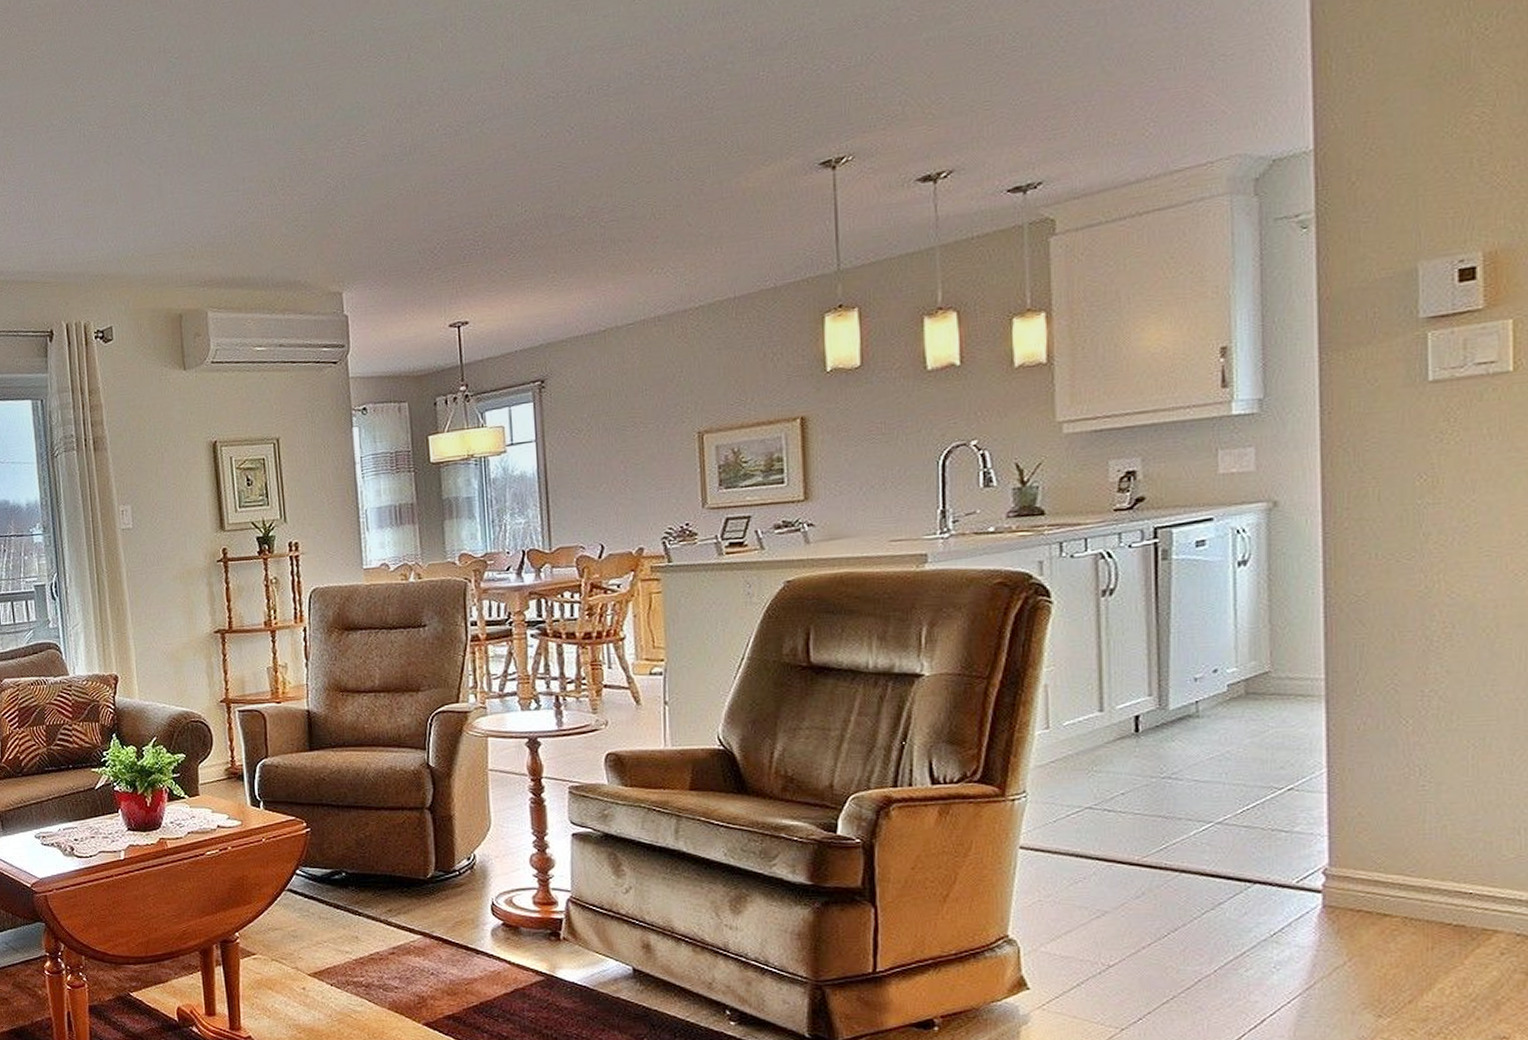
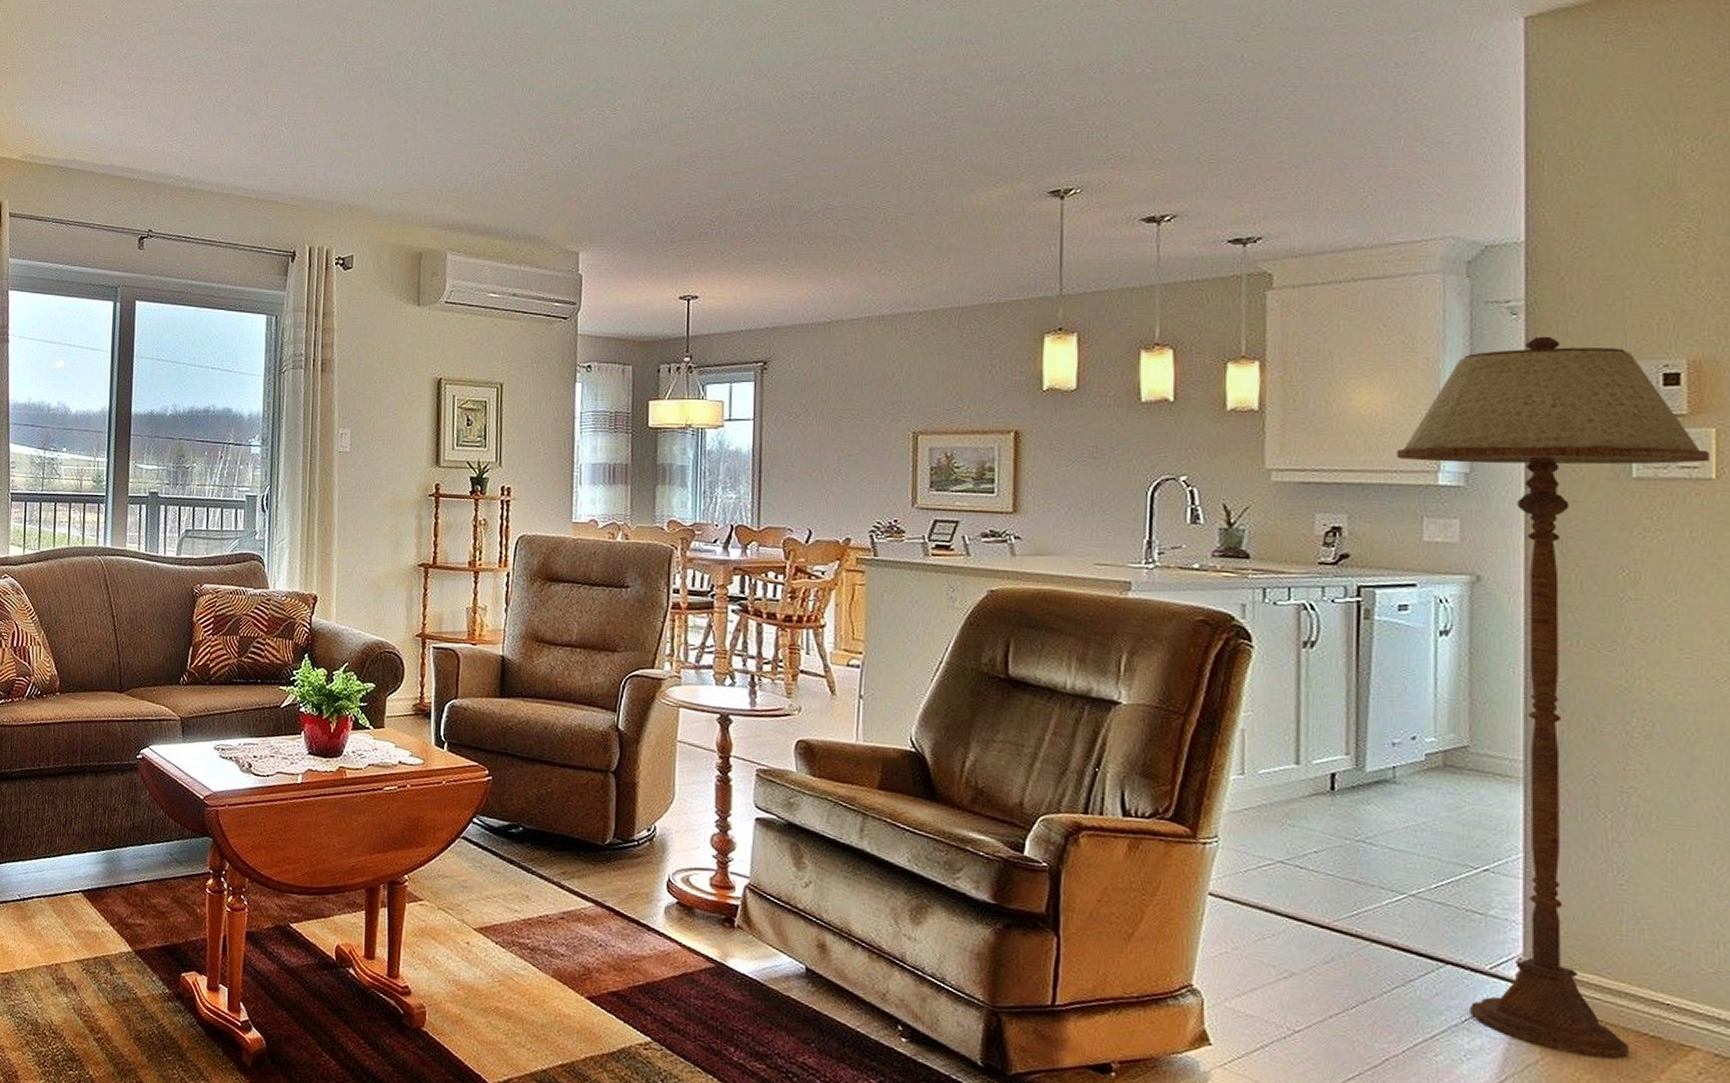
floor lamp: none [1188,246,1506,952] -> present [1396,336,1709,1060]

